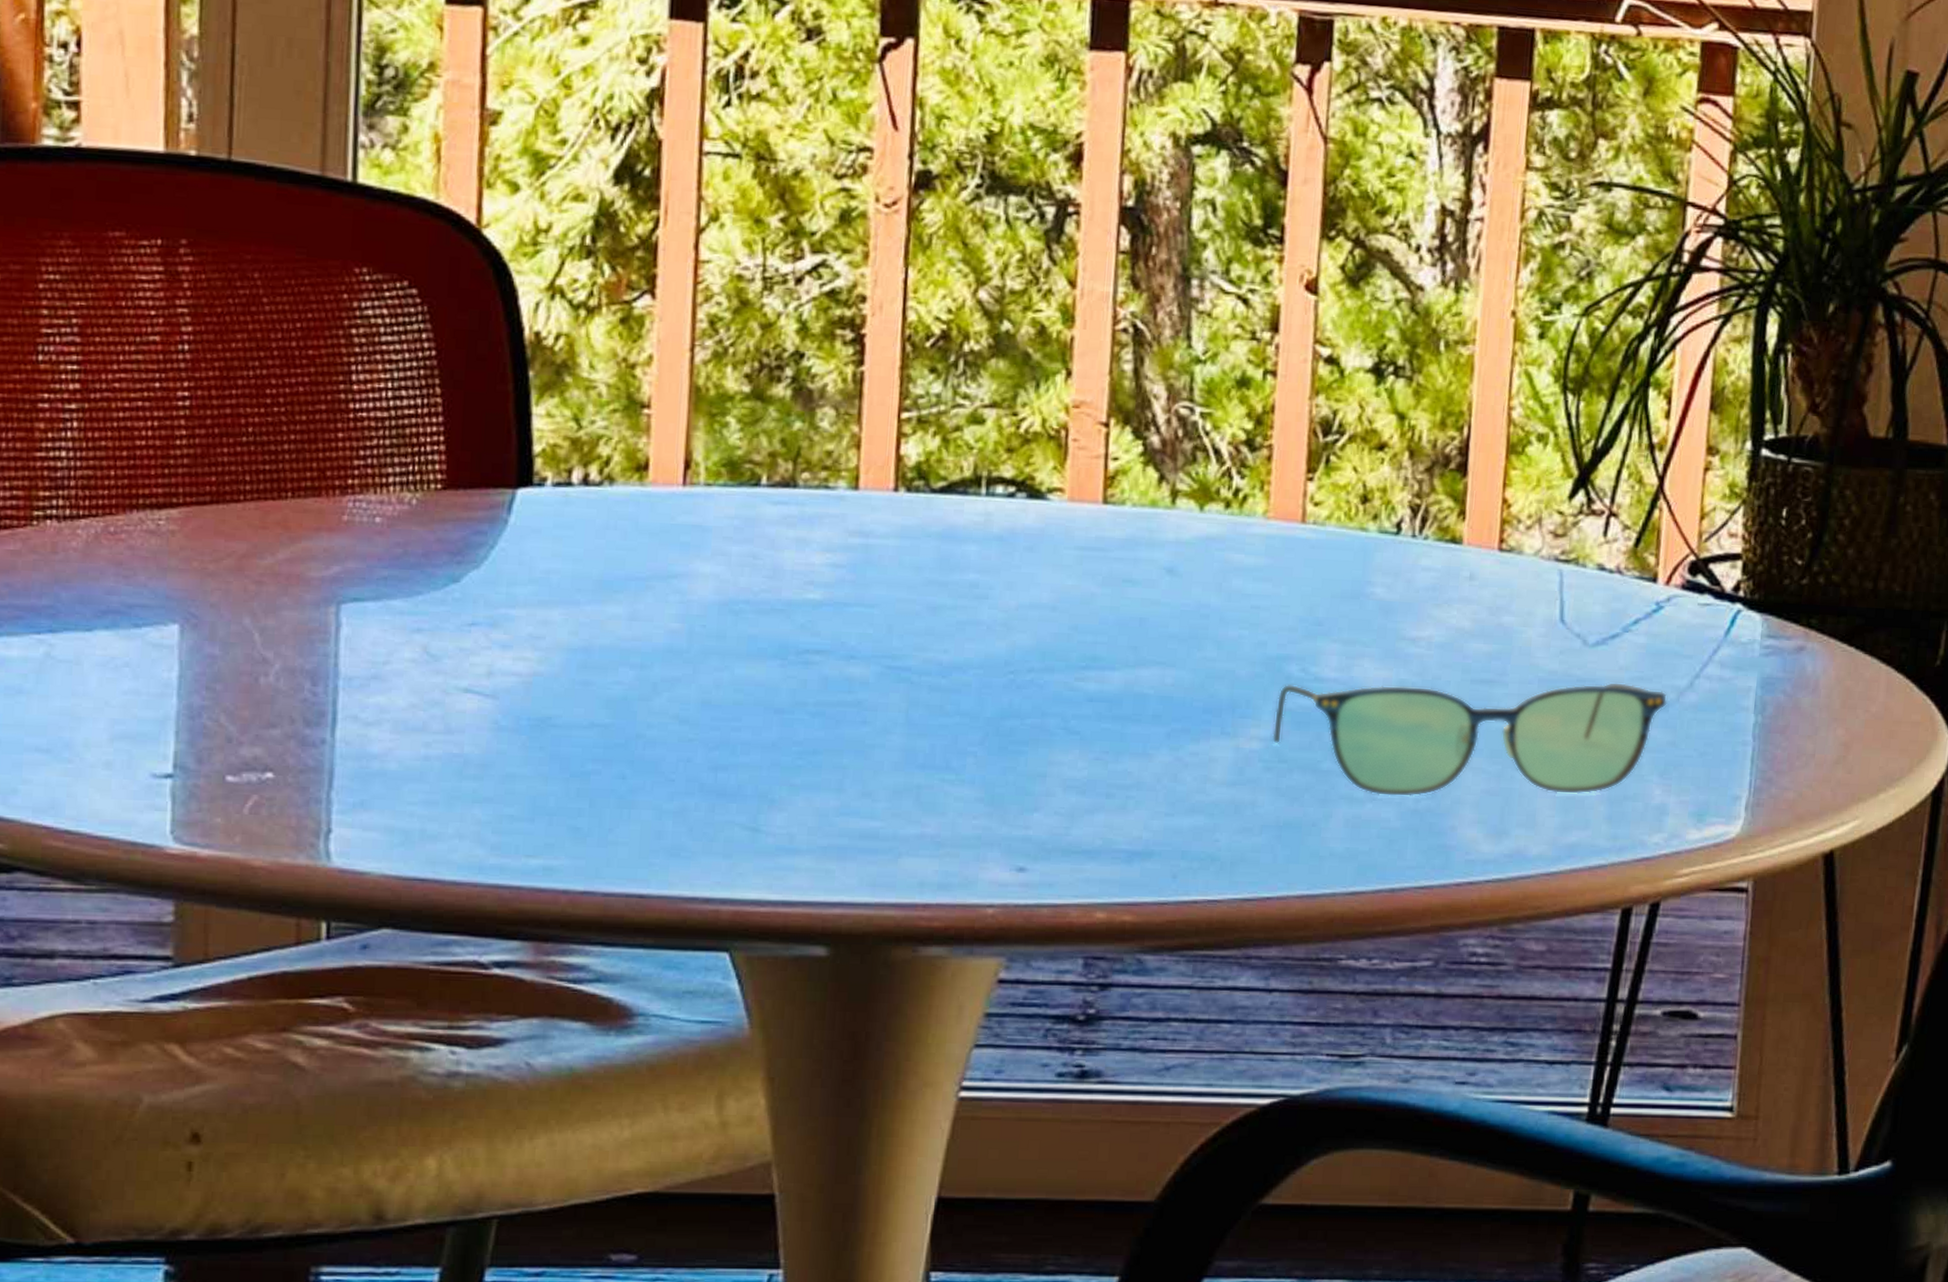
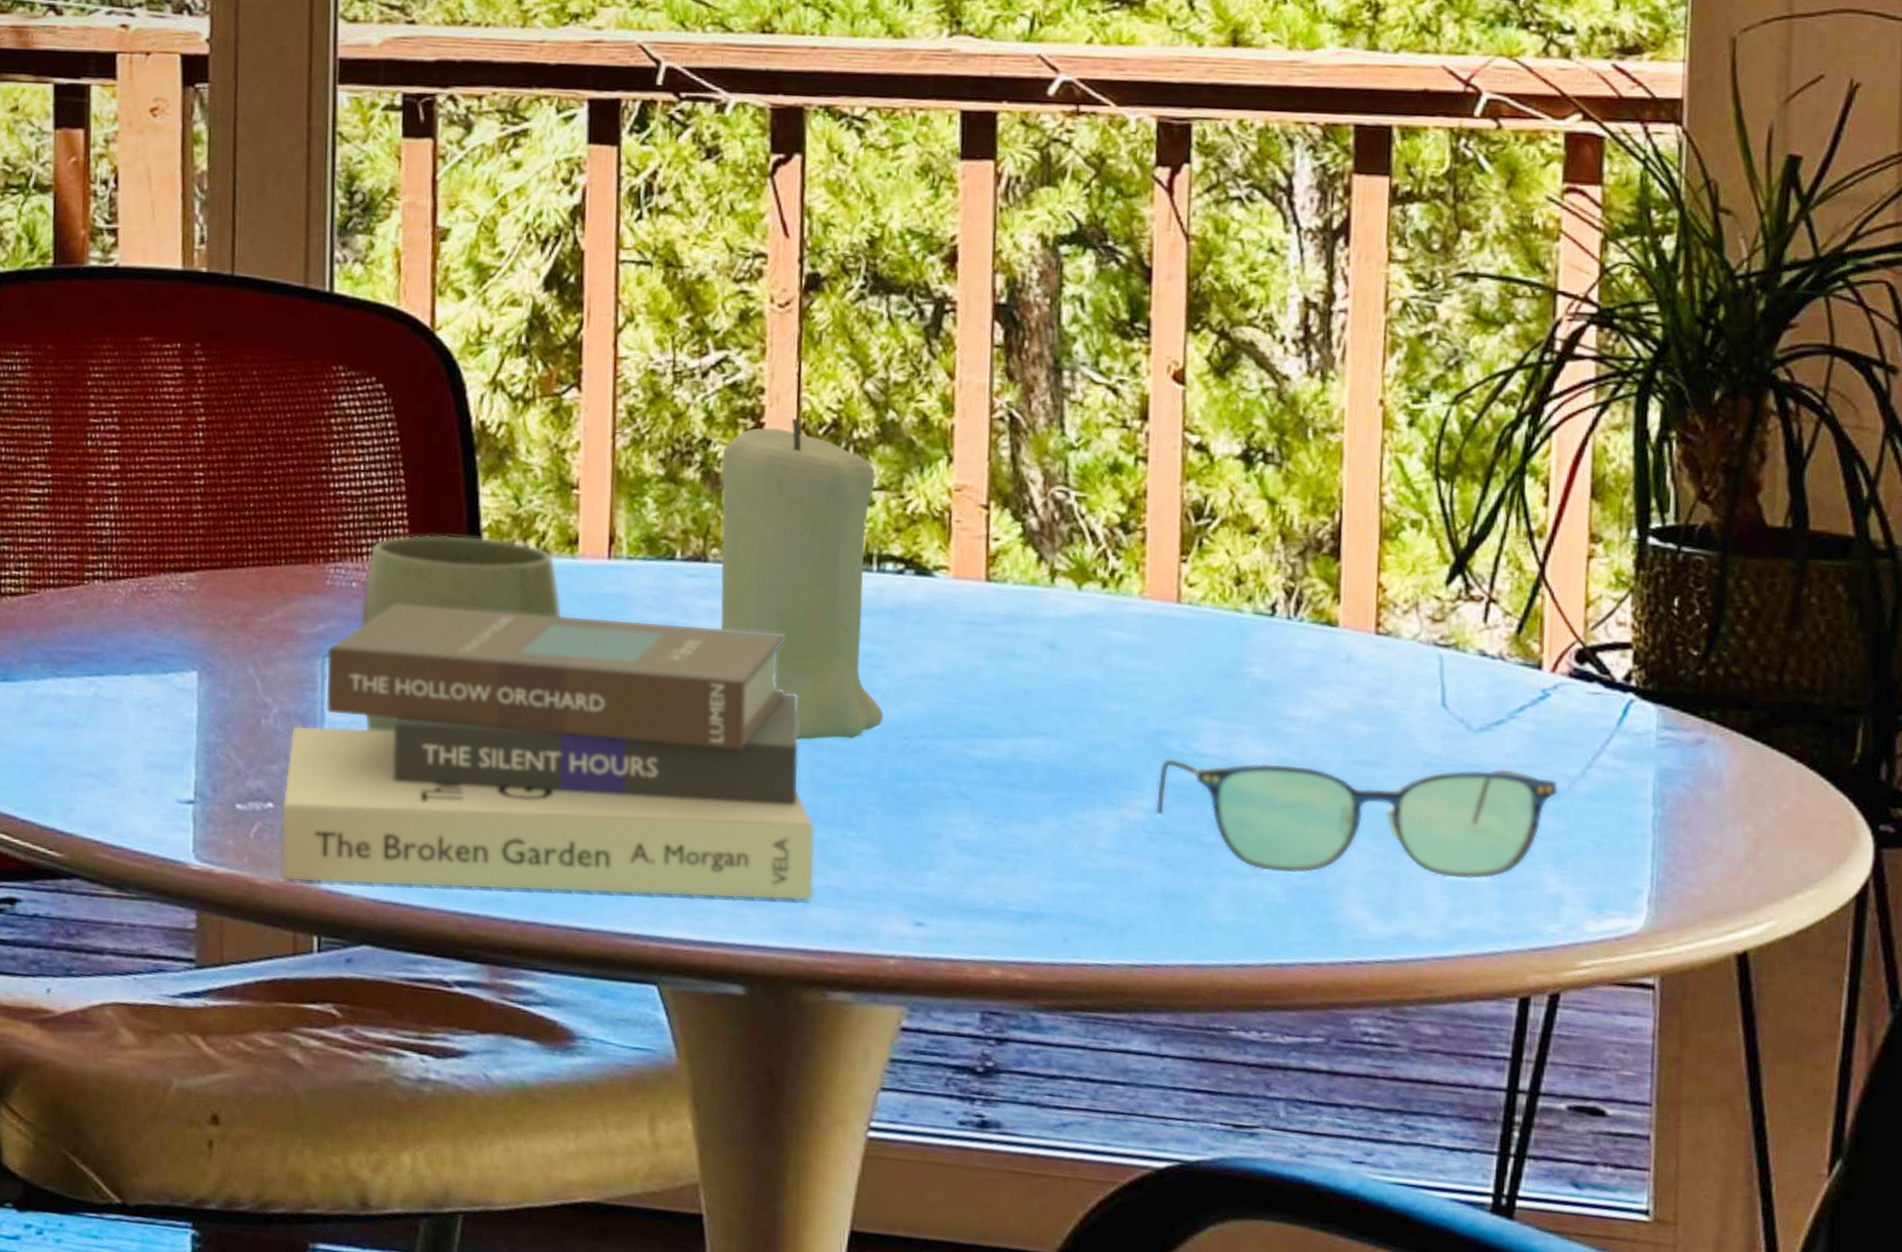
books: none [281,541,911,861] -> present [280,604,815,901]
mug: none [384,461,628,686] -> present [360,534,562,732]
candle: none [809,330,989,681] -> present [719,419,884,742]

